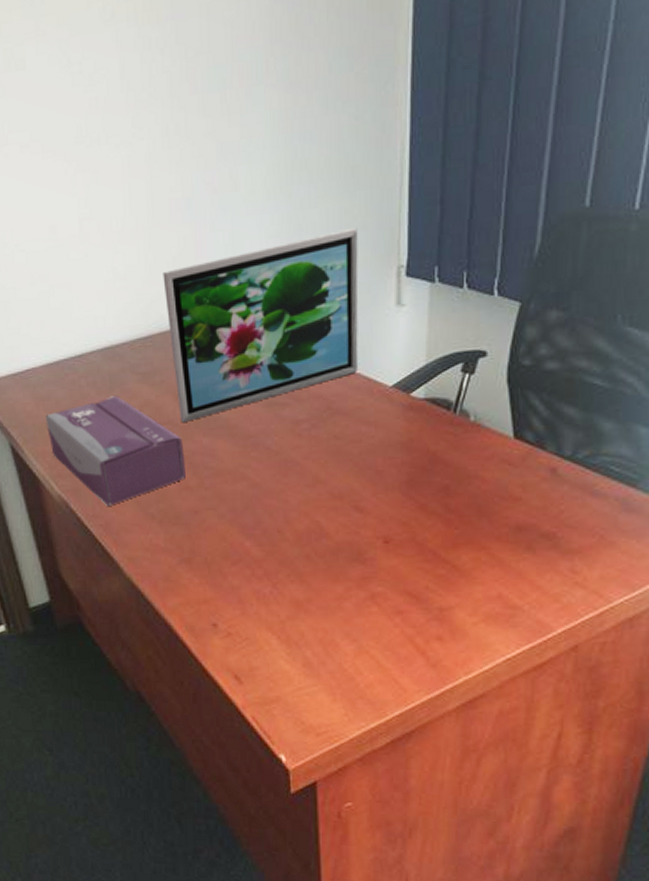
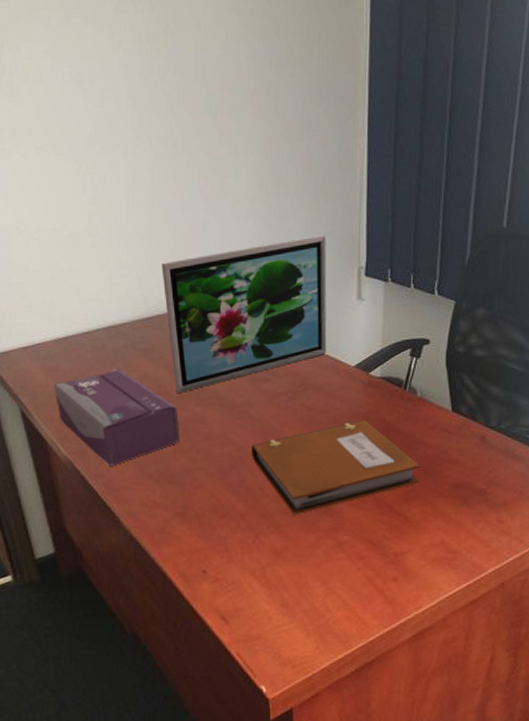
notebook: none [268,450,473,562] -> present [251,420,420,515]

